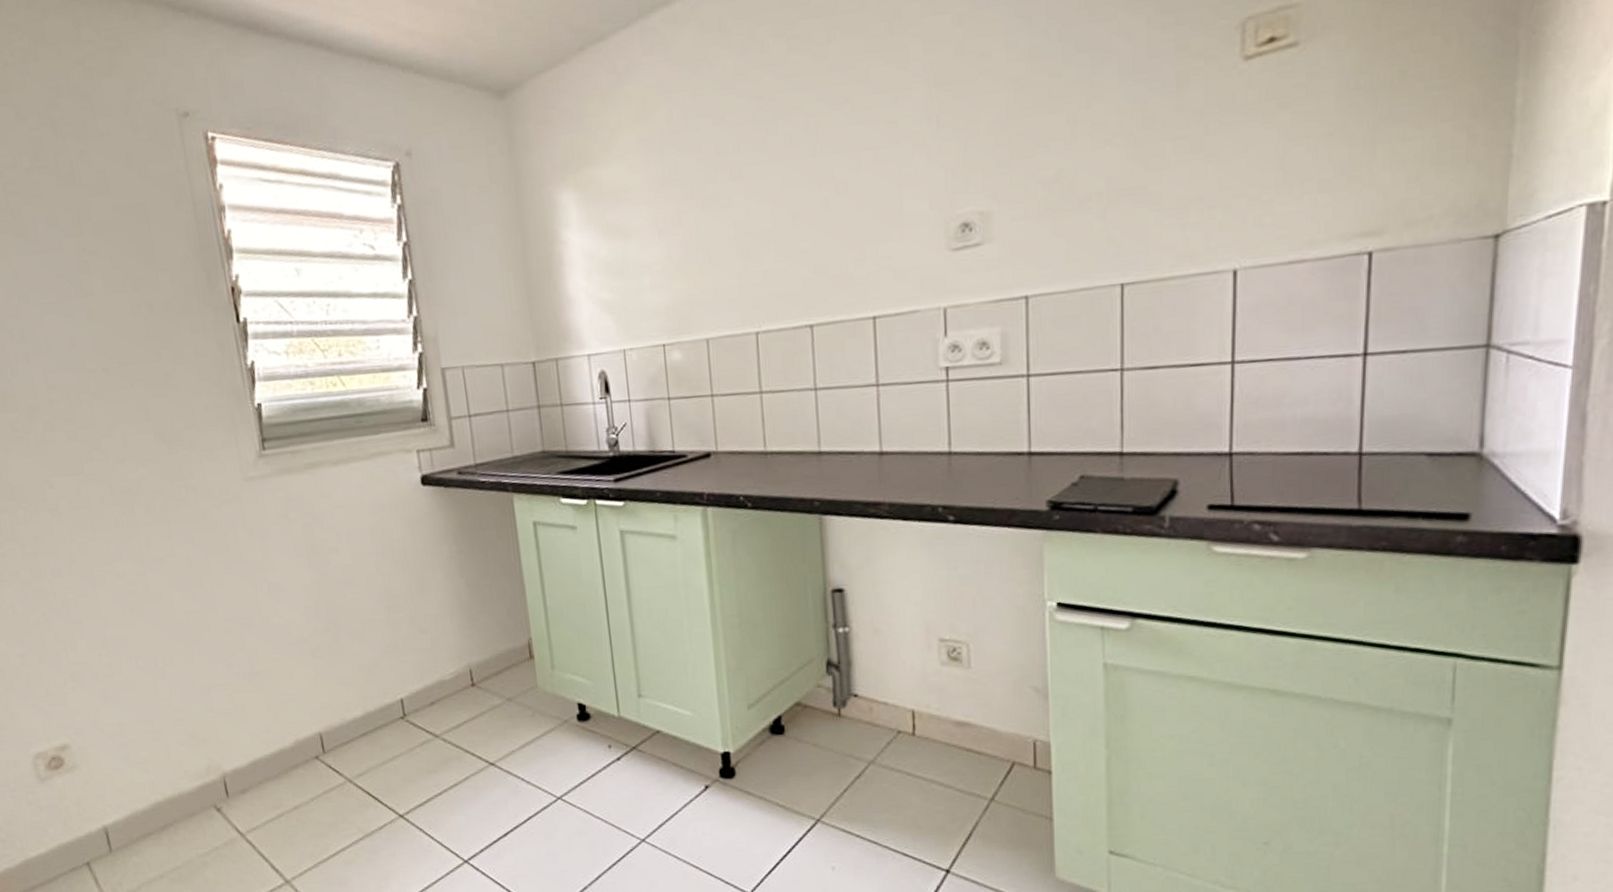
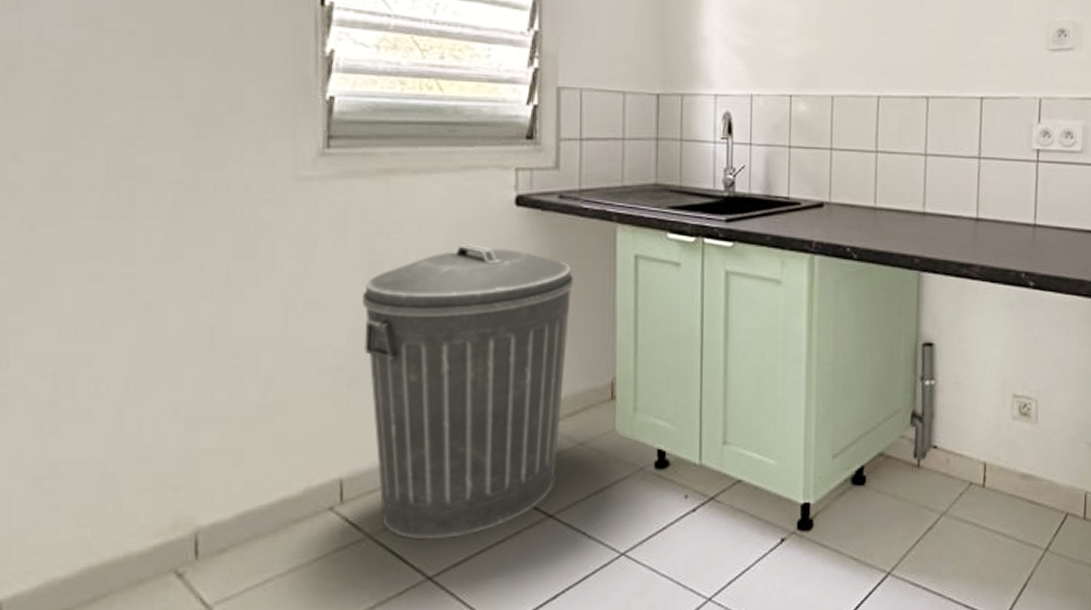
trash can: none [311,524,492,784] -> present [363,244,573,540]

